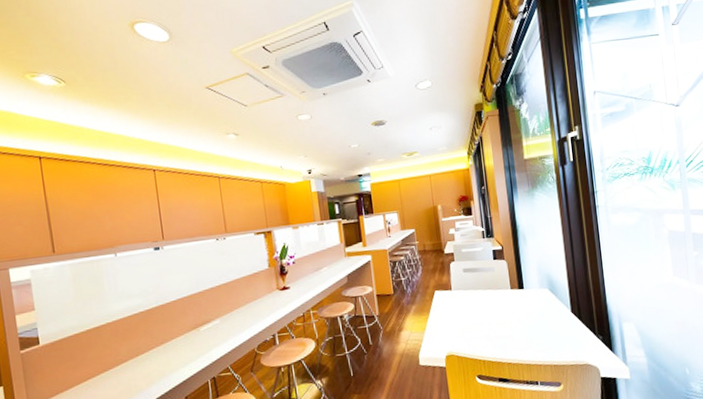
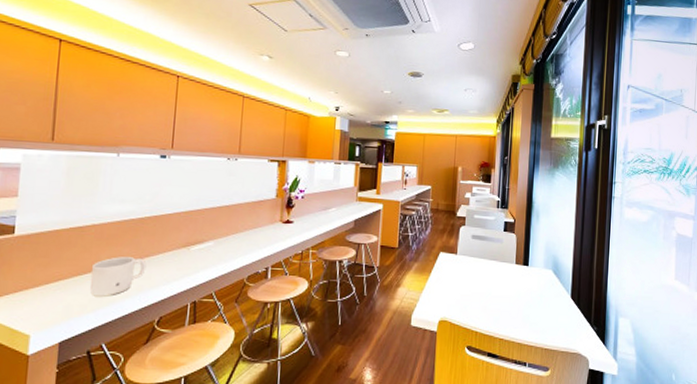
mug: none [114,346,164,388] -> present [90,257,147,297]

